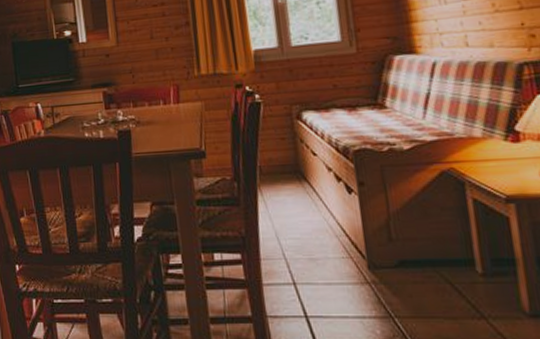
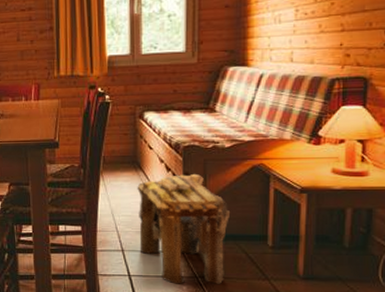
stool: none [303,183,428,327] -> present [137,173,231,284]

